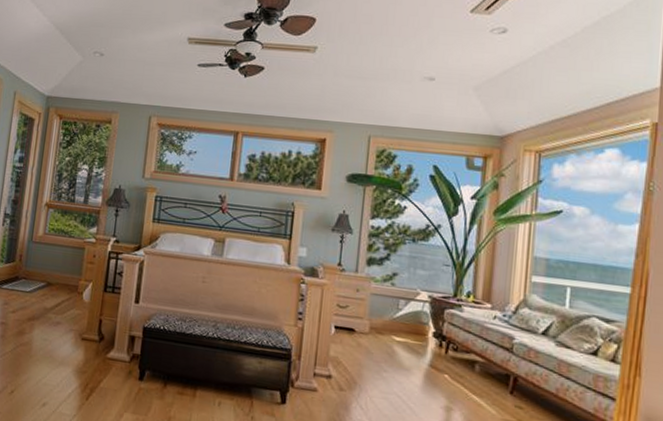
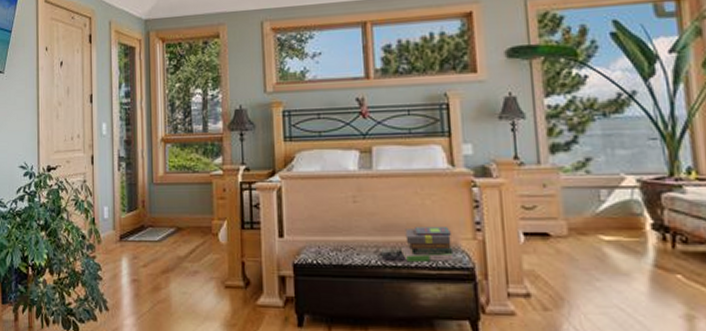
books: none [235,310,278,341] -> present [401,227,454,263]

